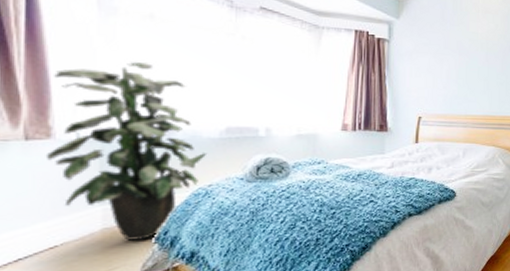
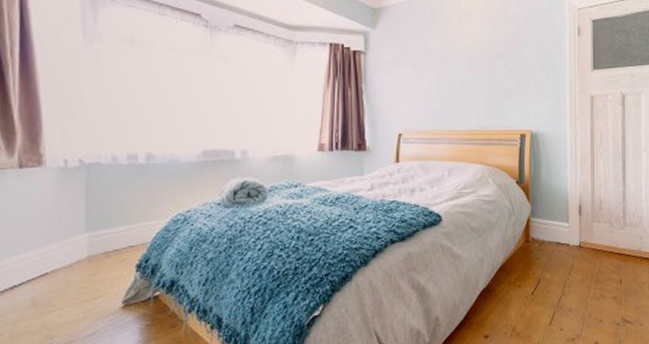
indoor plant: present [45,62,208,242] -> none [37,87,186,269]

